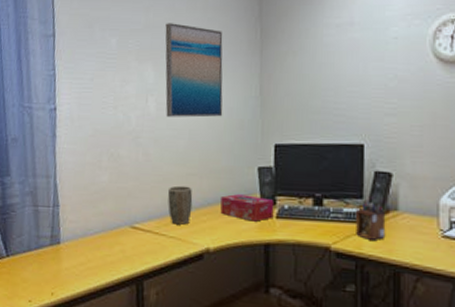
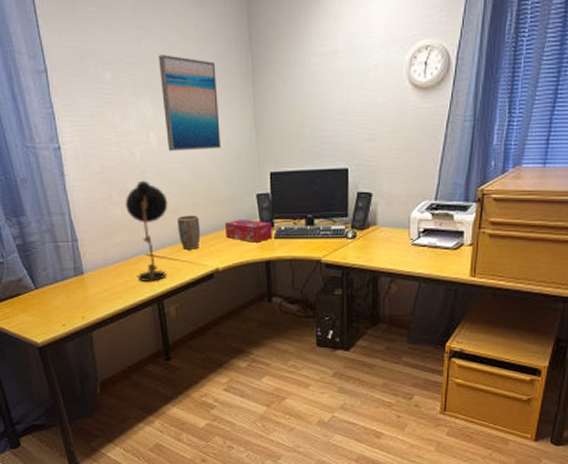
desk lamp: none [114,146,160,259] -> present [125,180,168,283]
desk organizer: present [355,199,386,240] -> none [341,217,367,251]

